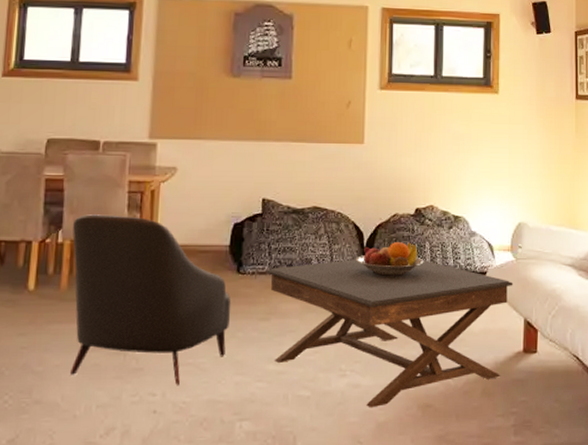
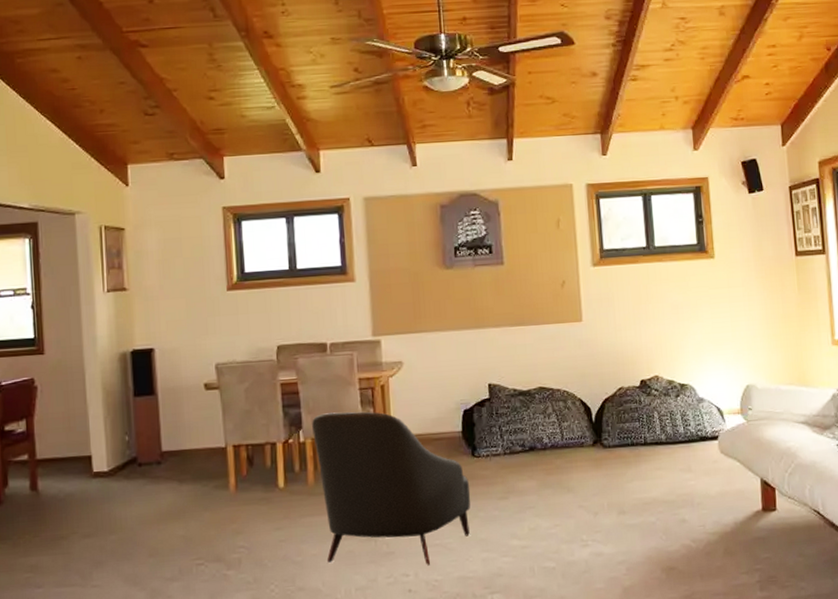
coffee table: present [267,259,513,408] -> none [500,429,747,575]
fruit bowl: present [356,242,424,276] -> none [586,413,654,448]

